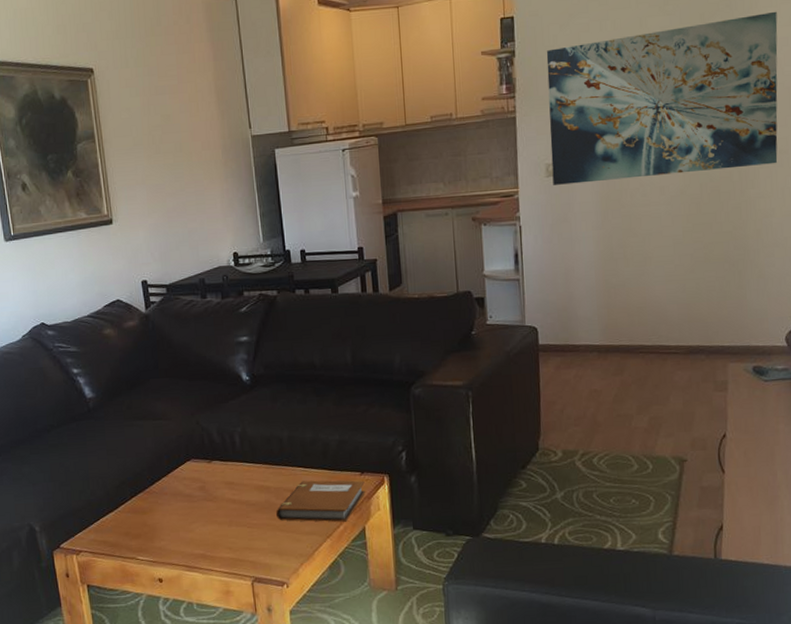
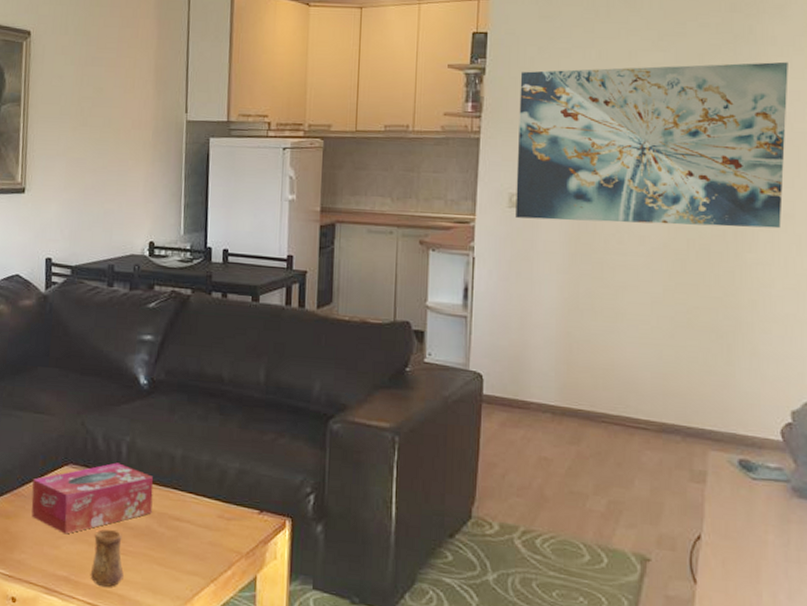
tissue box: none [161,451,269,519] -> present [31,462,154,534]
cup: none [222,508,252,557] -> present [90,529,124,587]
notebook: present [276,480,365,522] -> none [156,510,263,567]

